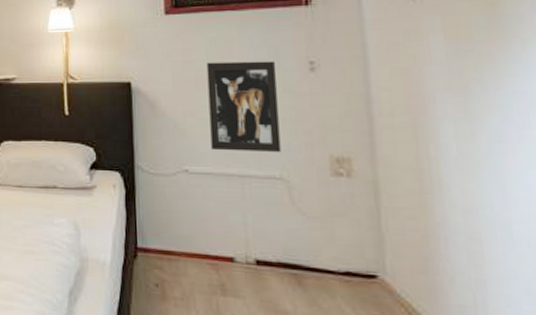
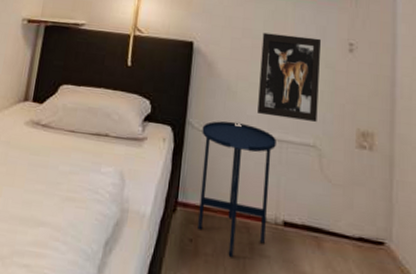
side table: none [153,160,237,299] -> present [198,121,276,257]

